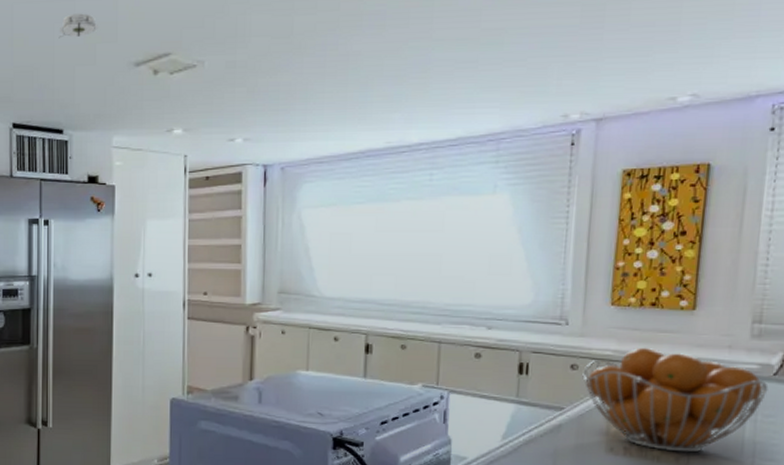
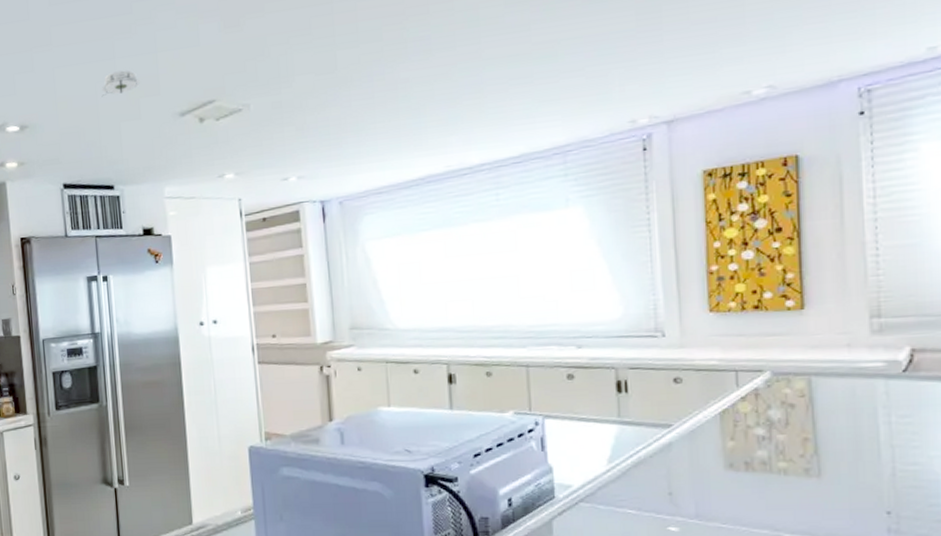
fruit basket: present [582,347,769,453] -> none [688,353,899,463]

